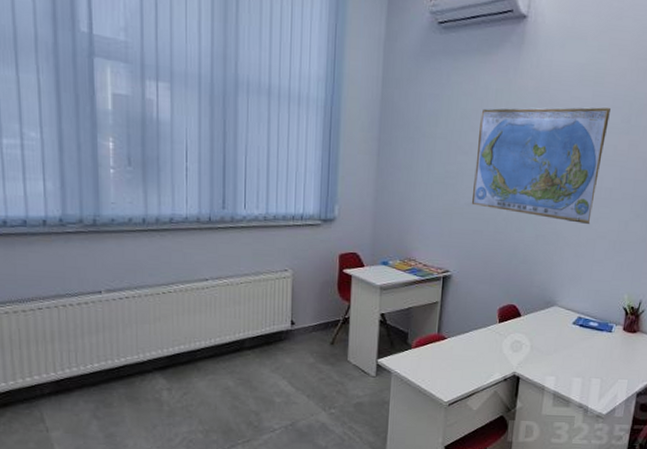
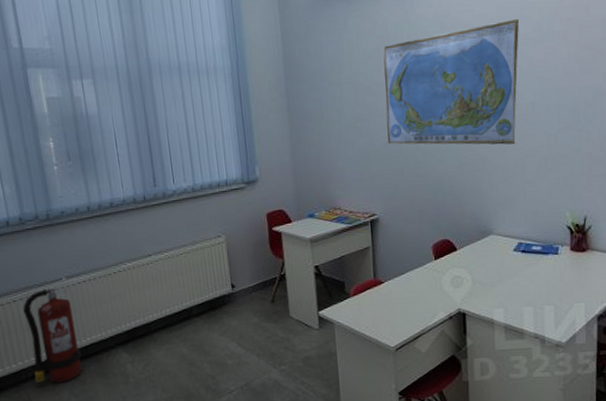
fire extinguisher: none [49,290,113,403] -> present [23,277,82,383]

